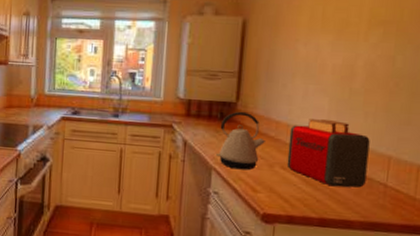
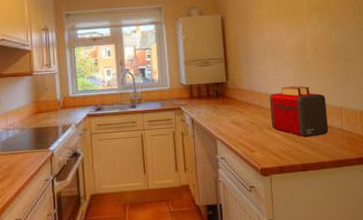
kettle: present [216,111,267,170] -> none [217,88,254,136]

